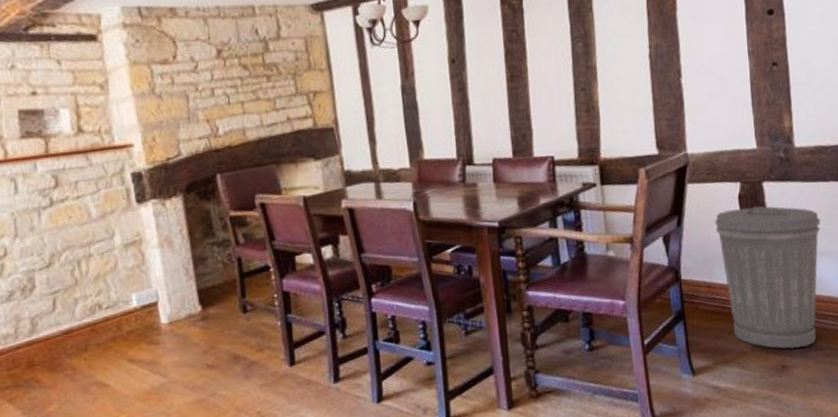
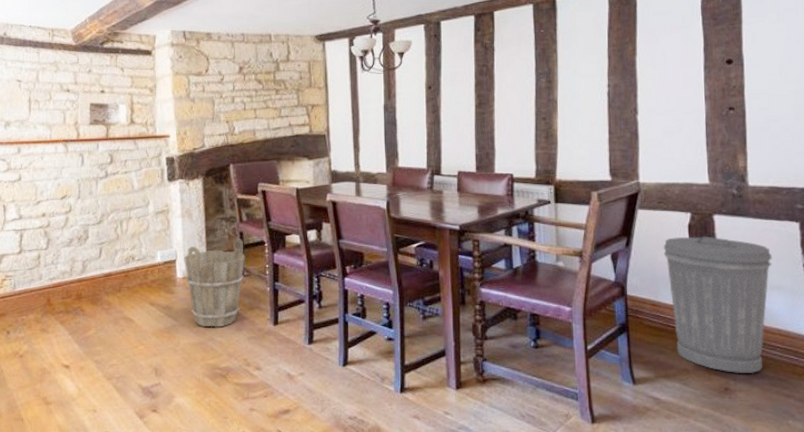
bucket: none [168,265,249,381] -> present [184,238,246,328]

